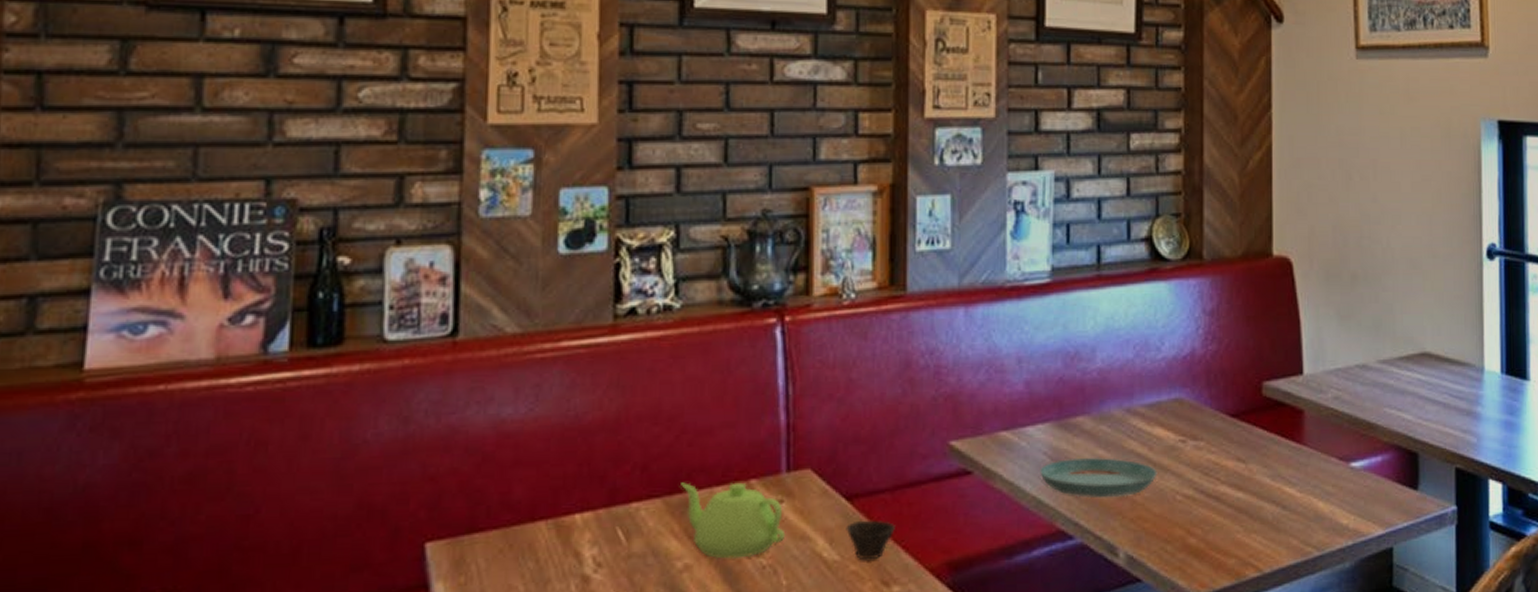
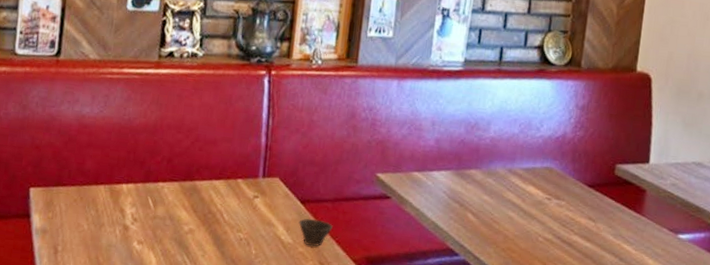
teapot: present [681,482,786,559] -> none [192,174,258,232]
saucer: present [1040,457,1157,499] -> none [439,198,527,233]

